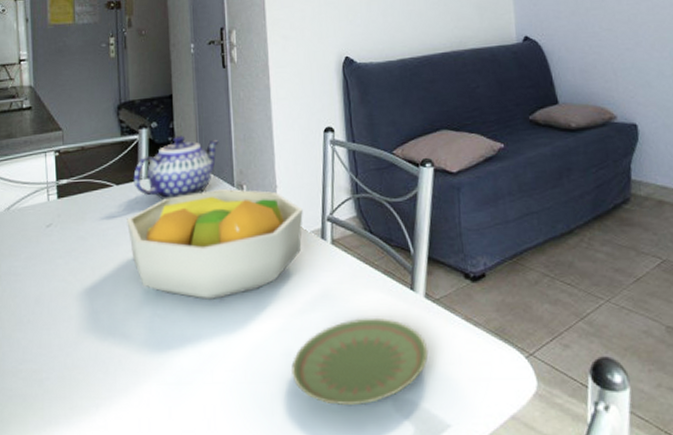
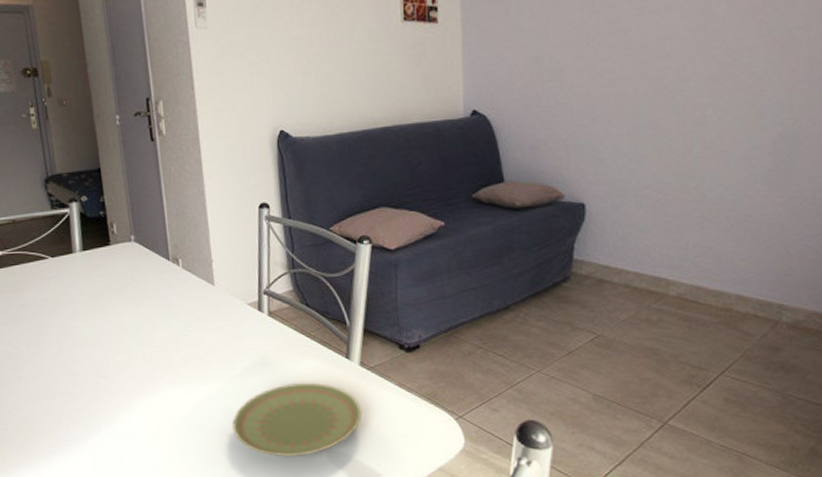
fruit bowl: present [127,188,303,301] -> none [65,262,240,365]
teapot: present [133,135,219,200] -> none [67,209,152,272]

